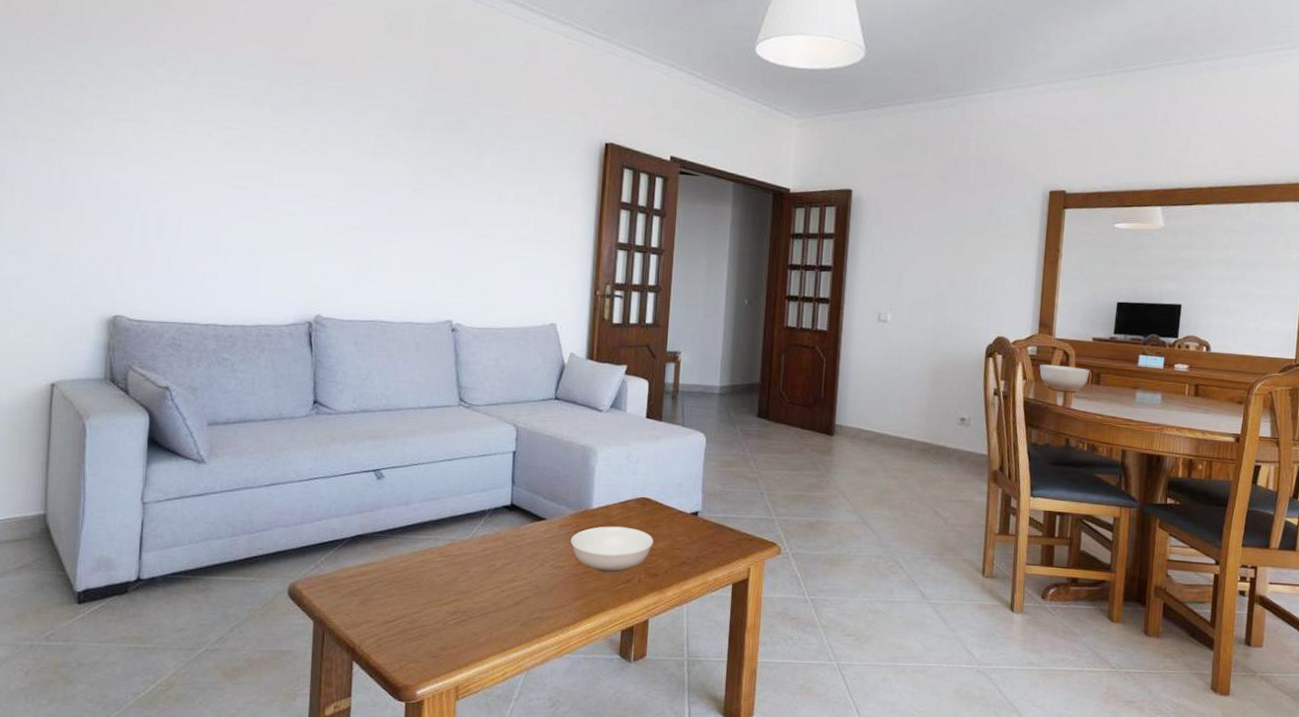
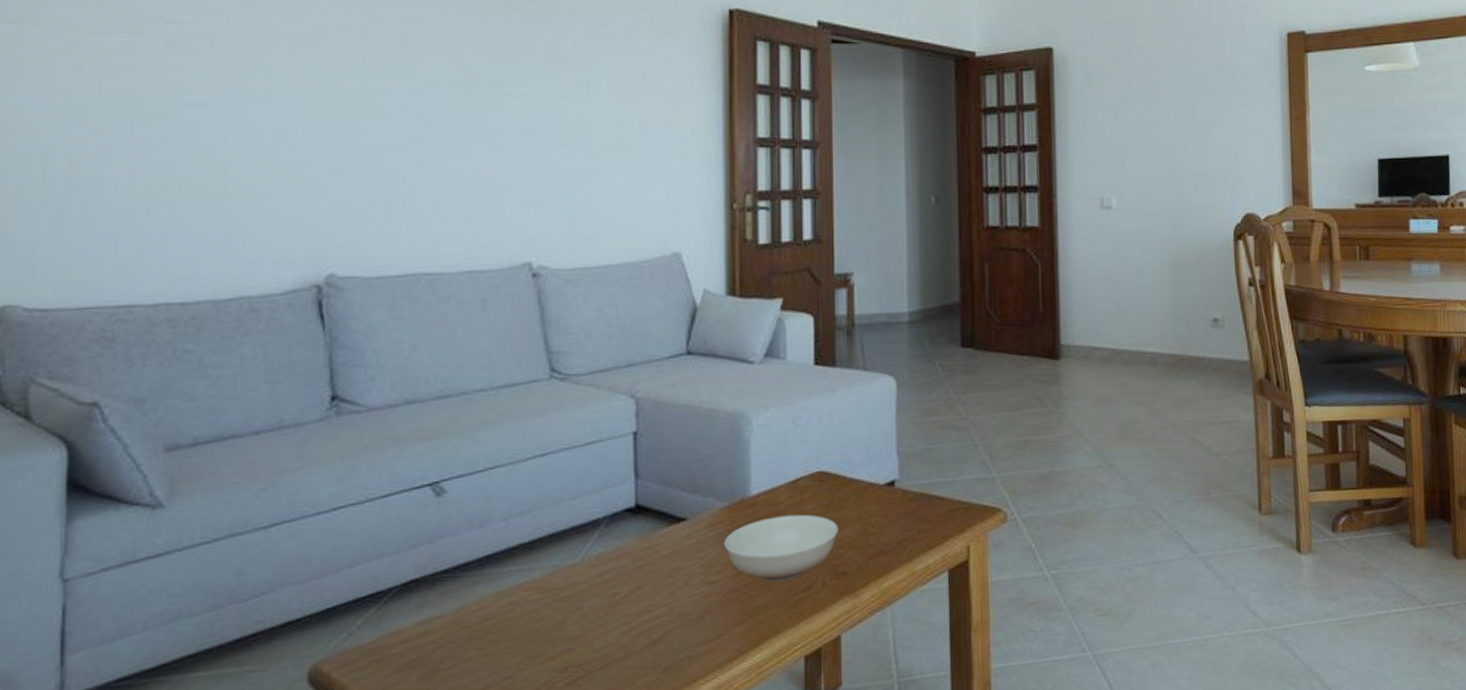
bowl: present [1039,364,1090,392] -> none [1299,241,1357,273]

